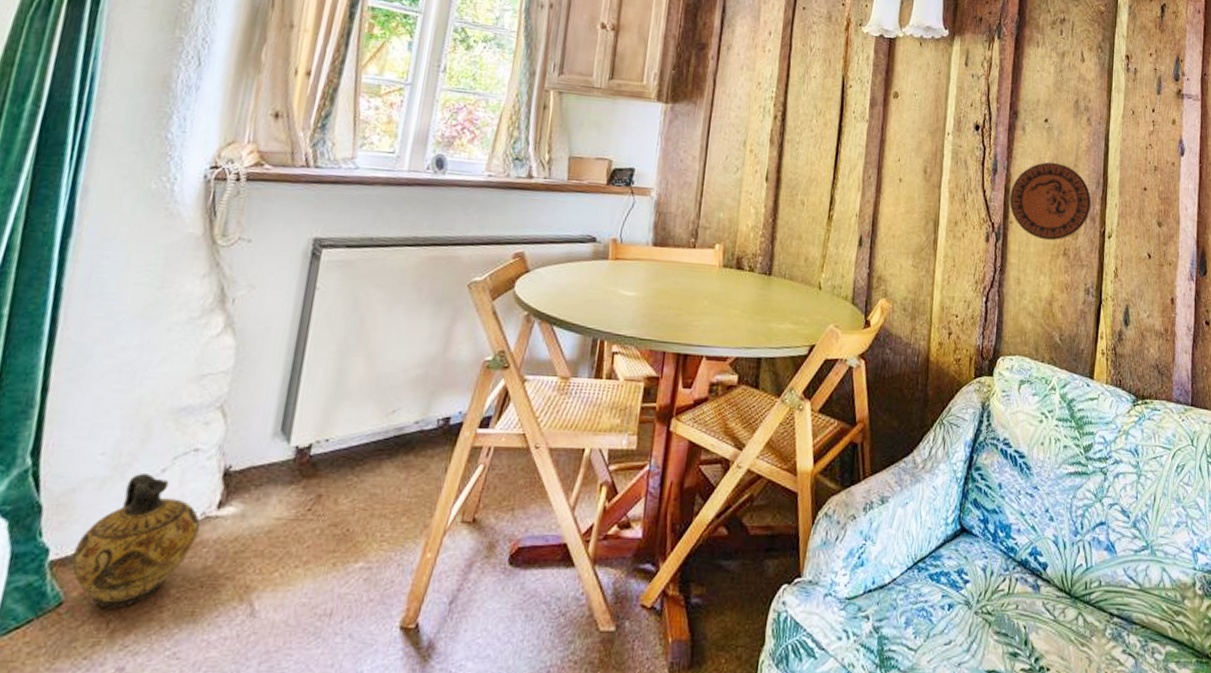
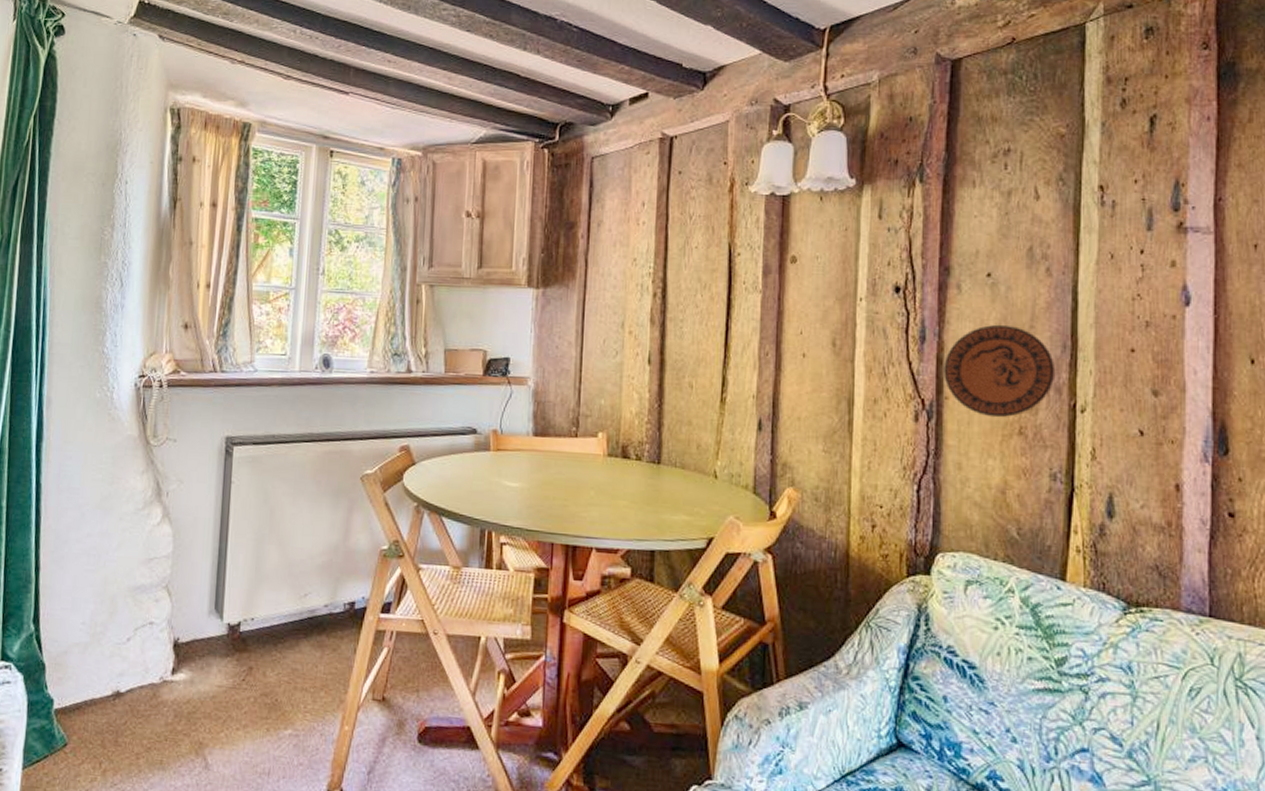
ceramic jug: present [71,472,200,609] -> none [69,640,159,753]

